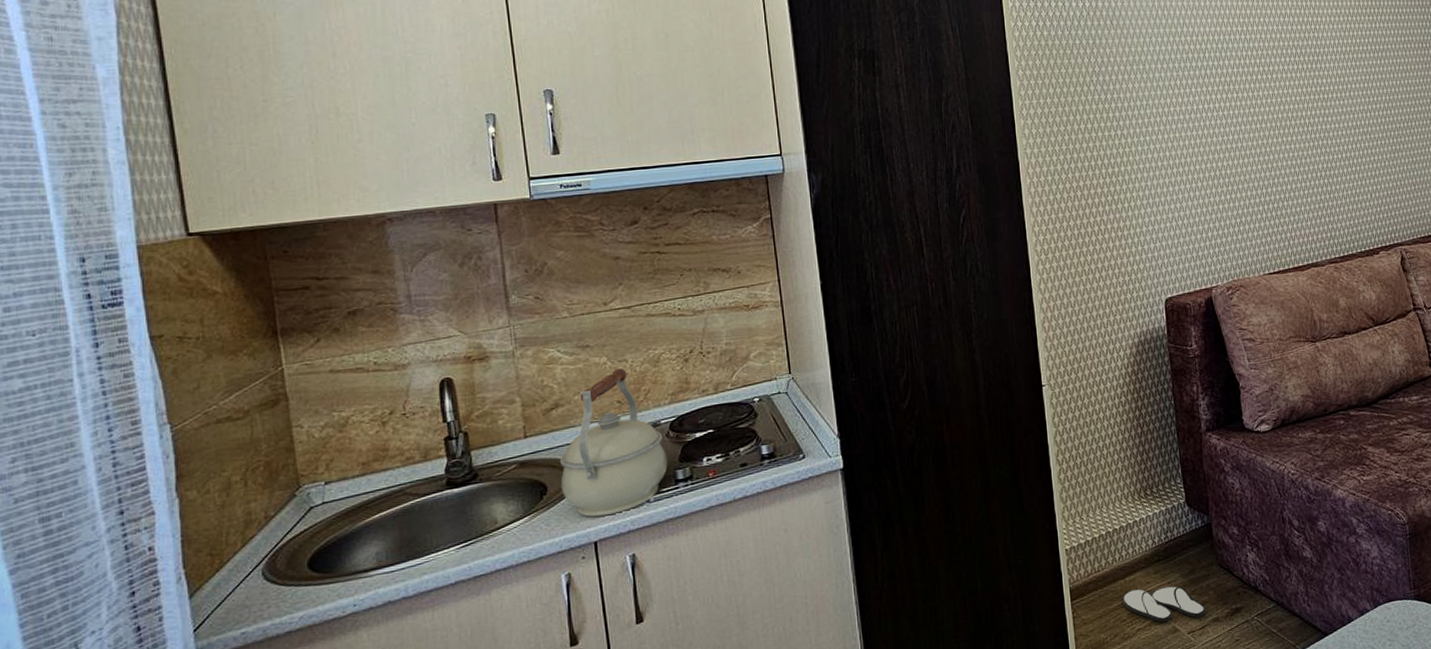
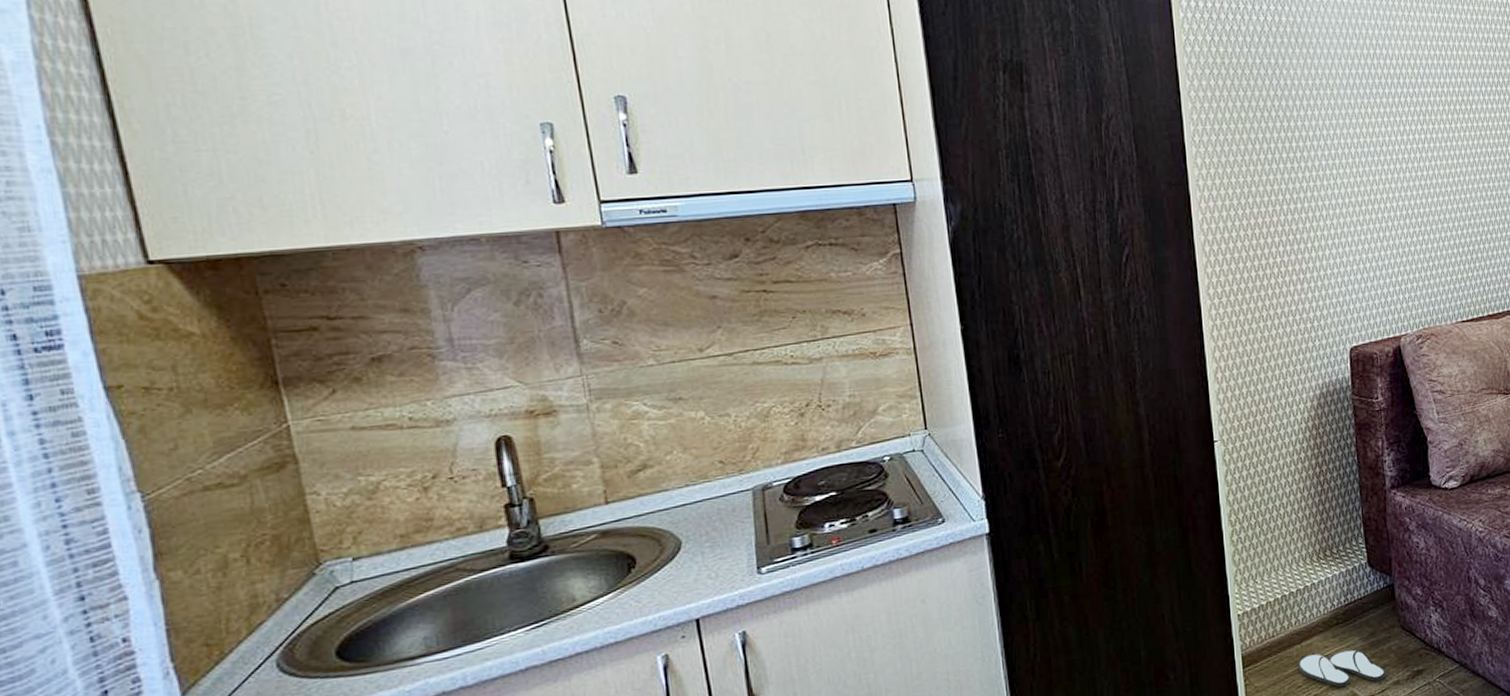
kettle: present [559,368,668,518] -> none [650,423,783,592]

